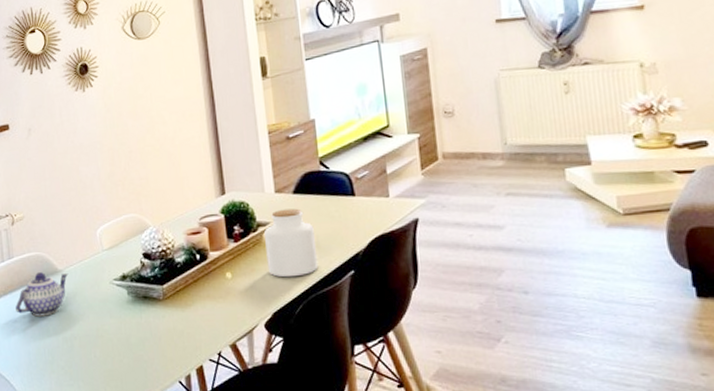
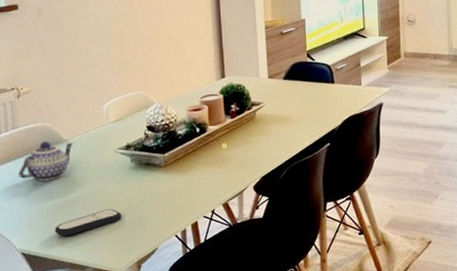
remote control: none [53,349,120,379] -> present [55,209,122,237]
jar: present [264,208,319,278] -> none [257,92,301,148]

